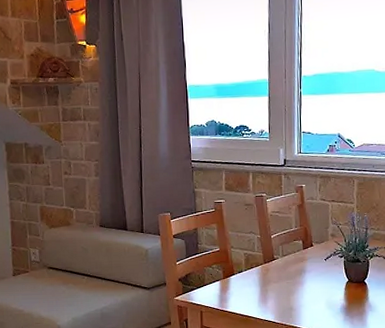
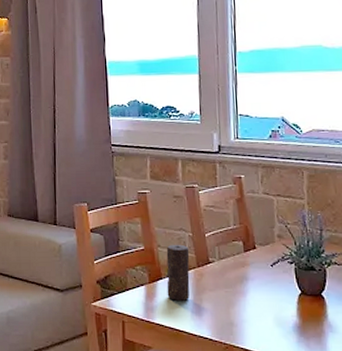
candle: none [238,245,258,292] -> present [166,244,190,301]

